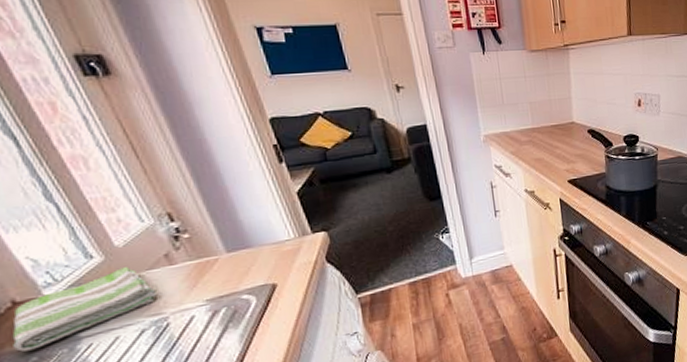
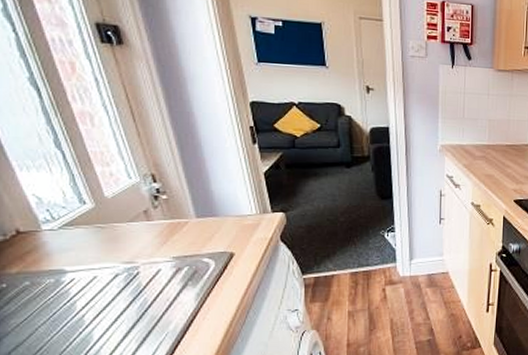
dish towel: present [12,267,157,352] -> none [12,216,133,275]

